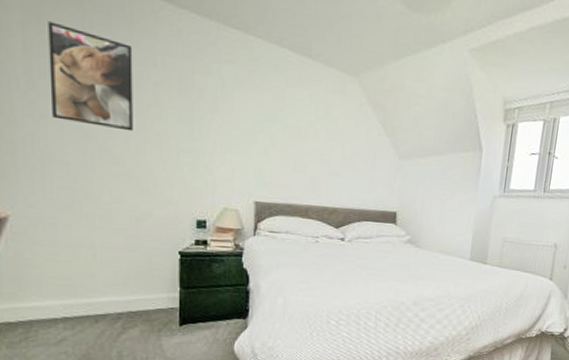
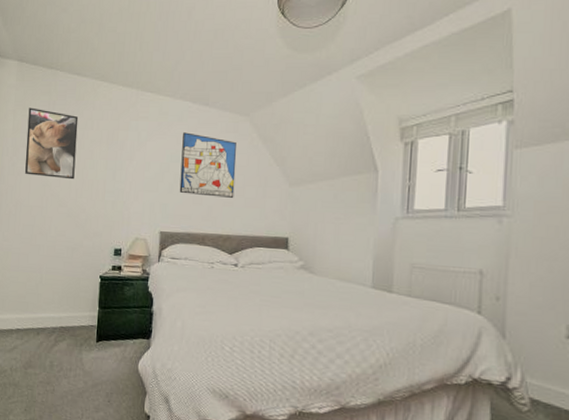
wall art: none [277,86,344,168] -> present [179,132,237,198]

